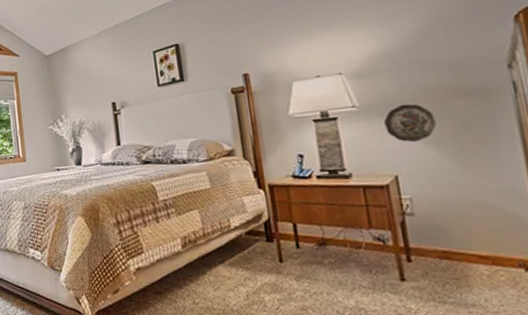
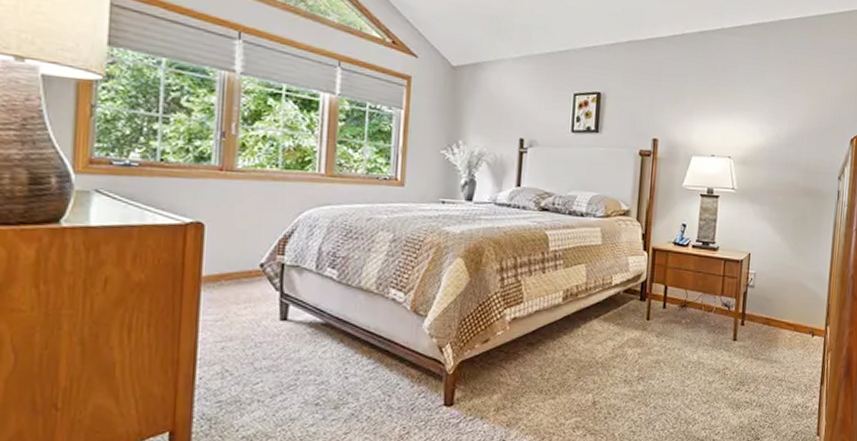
decorative plate: present [384,103,436,143] -> none [751,194,786,228]

